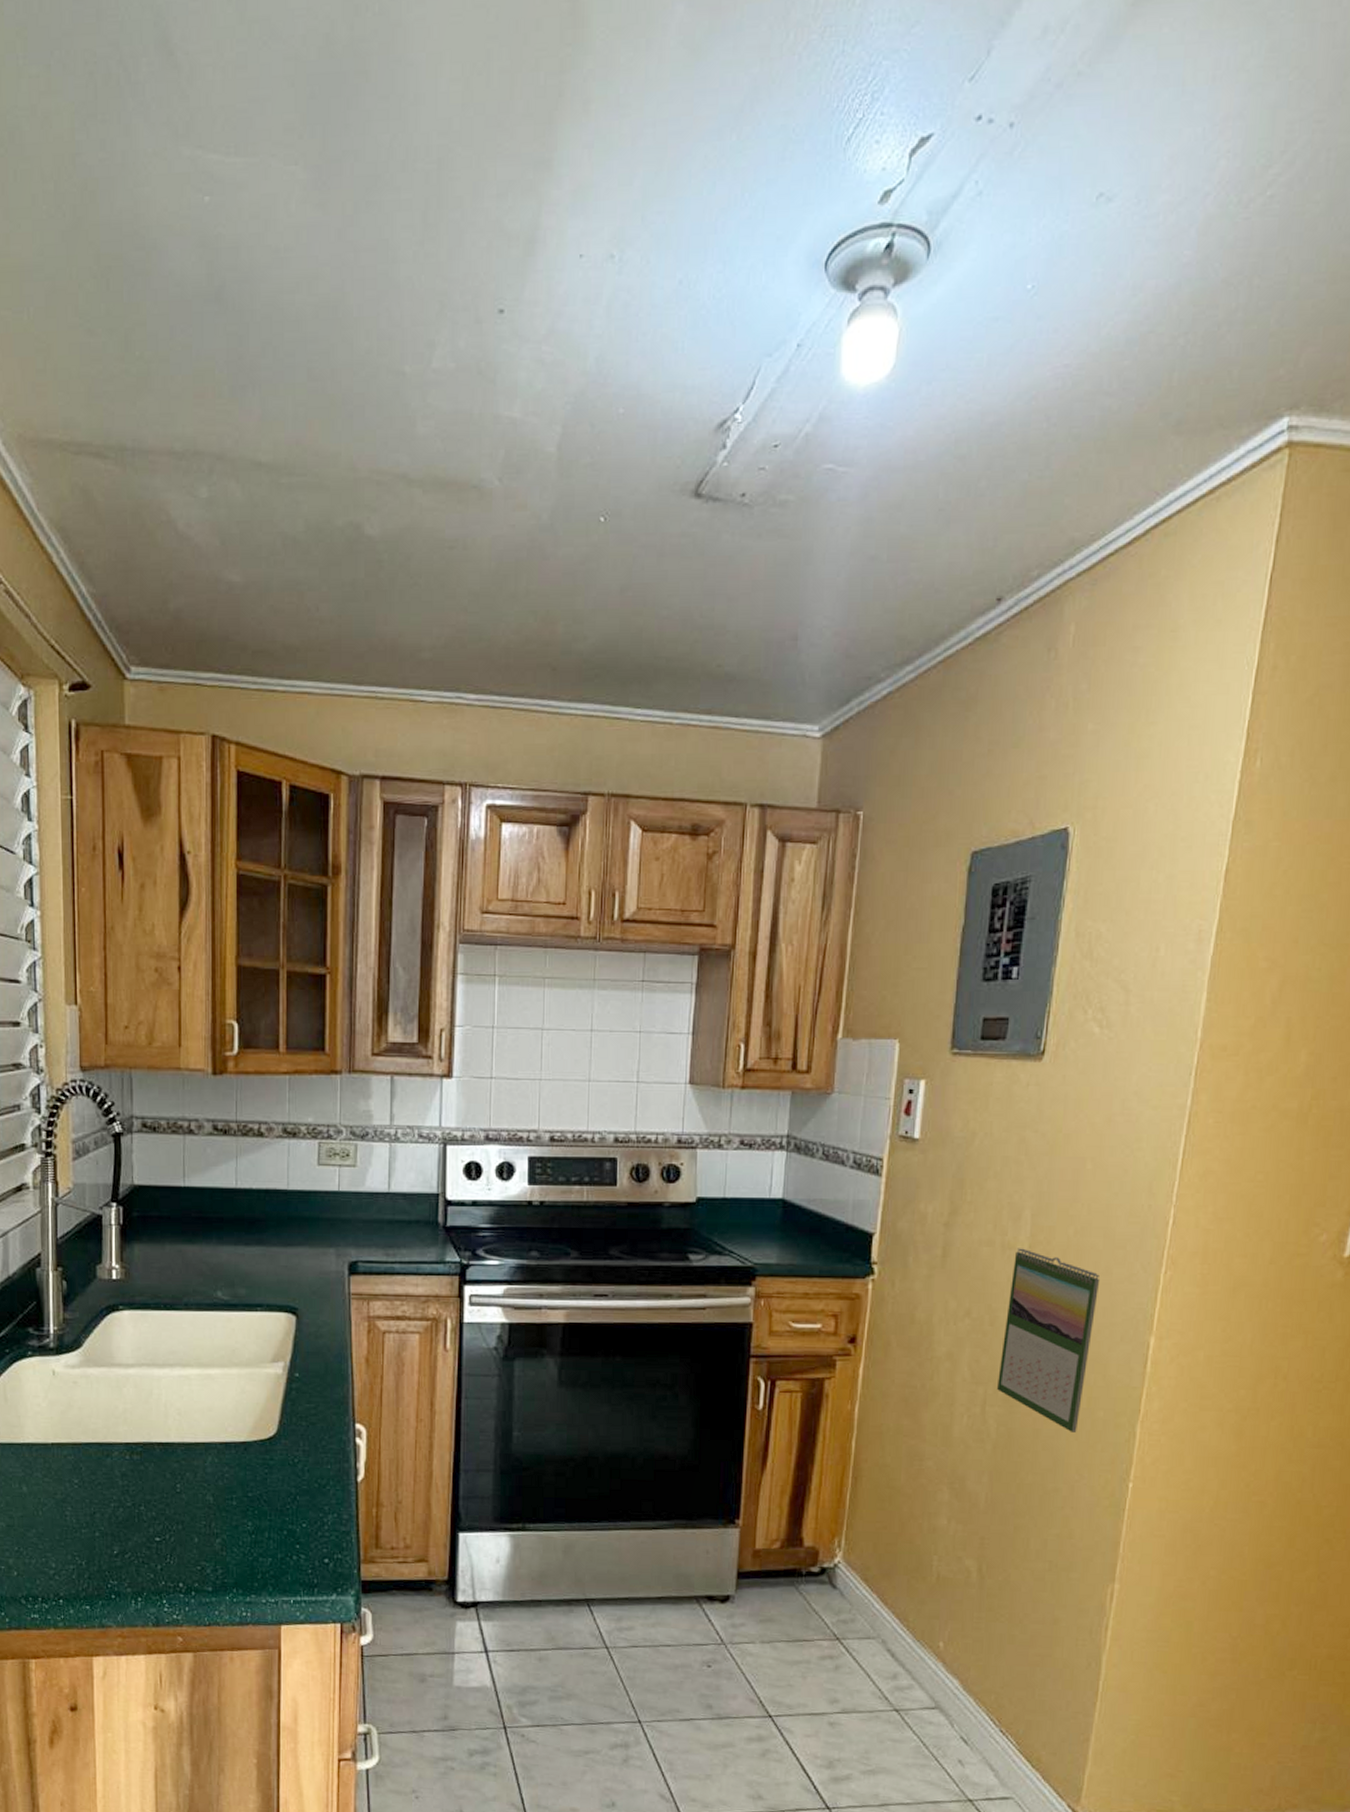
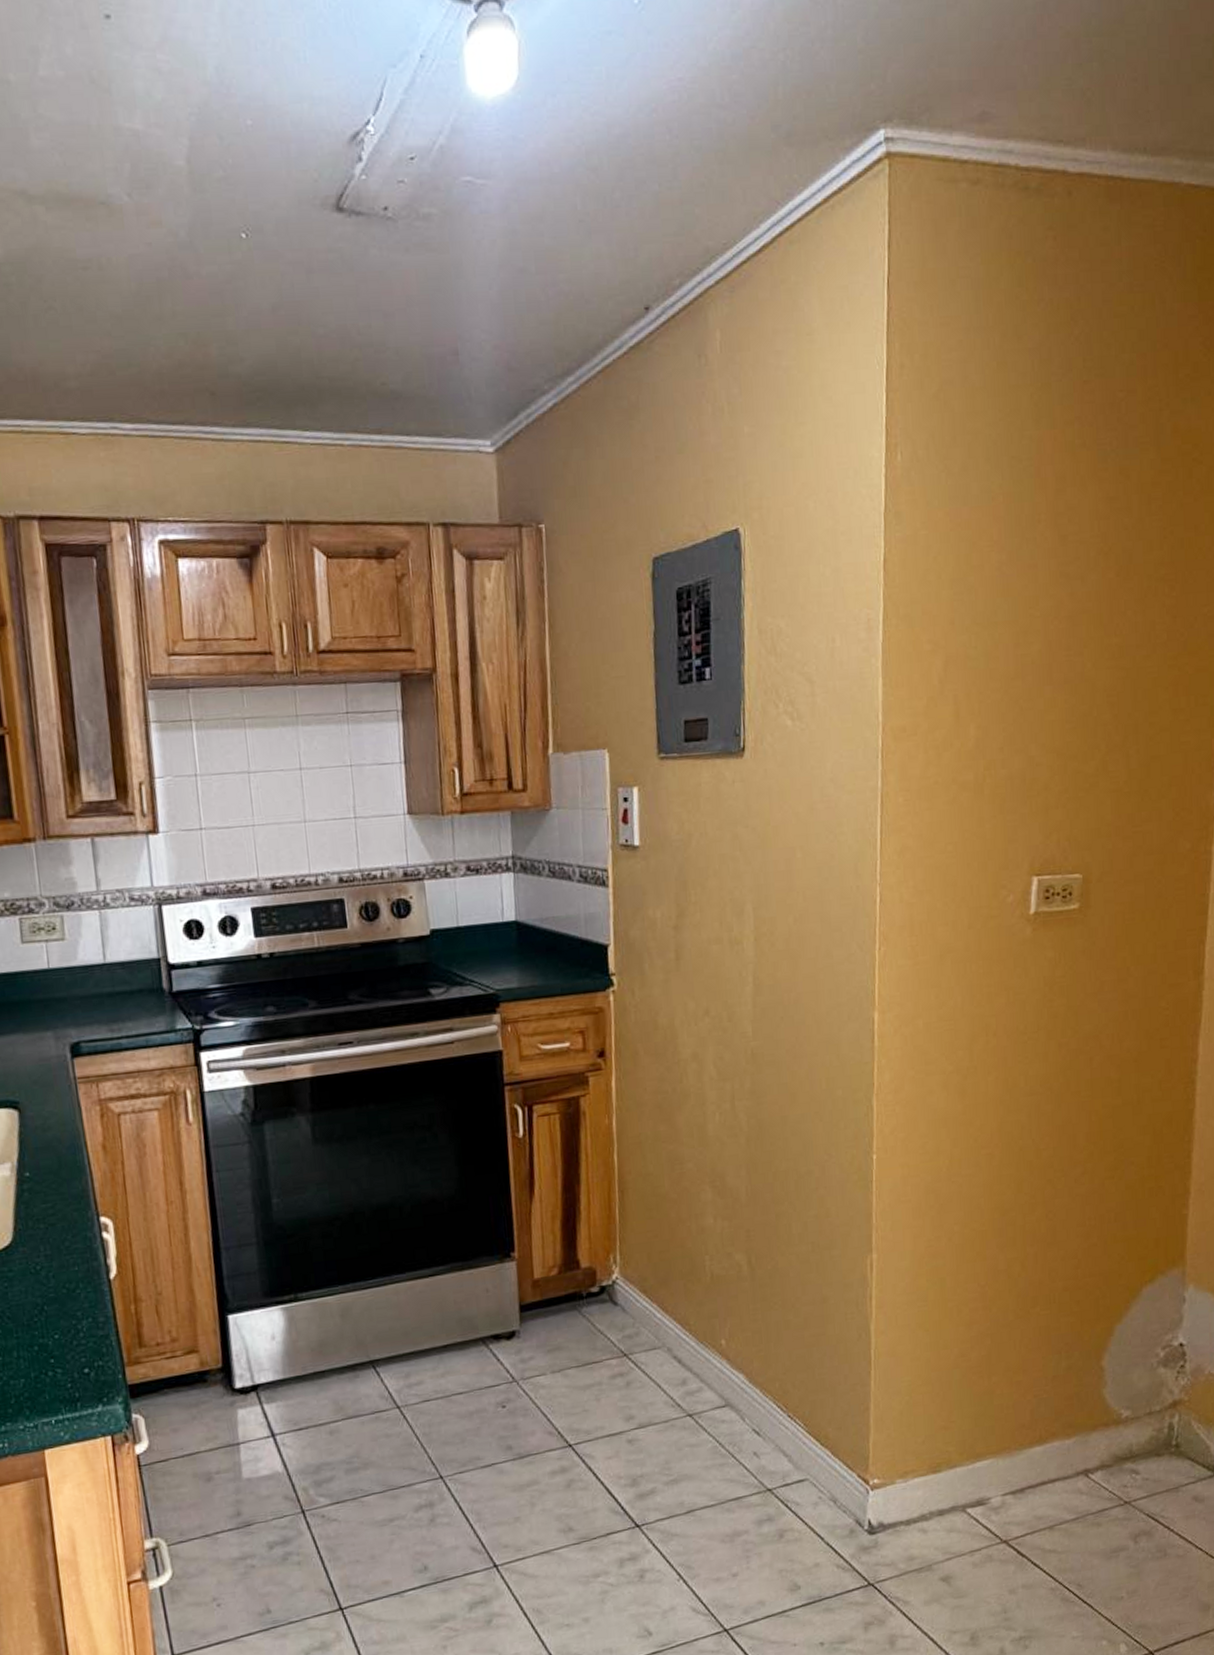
calendar: present [997,1248,1100,1432] -> none [742,941,823,1115]

